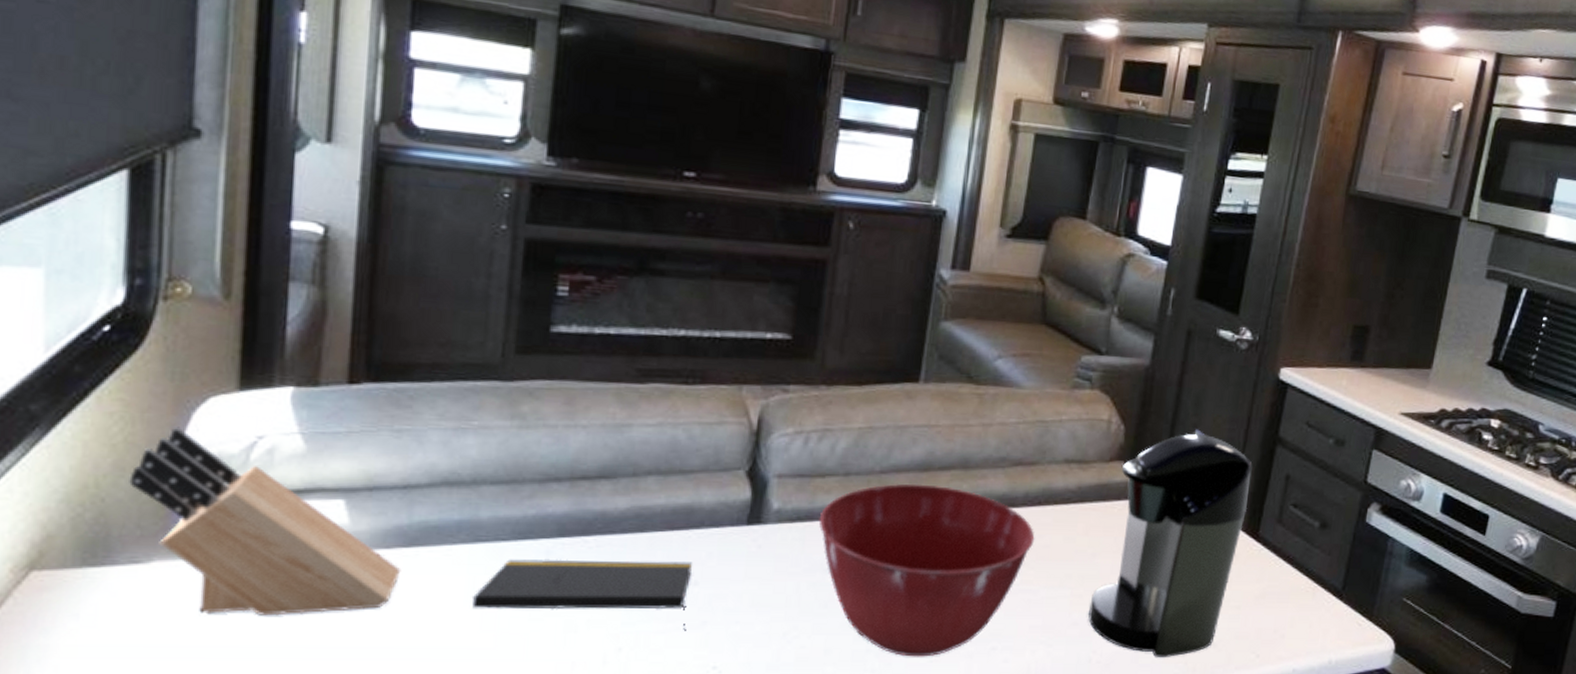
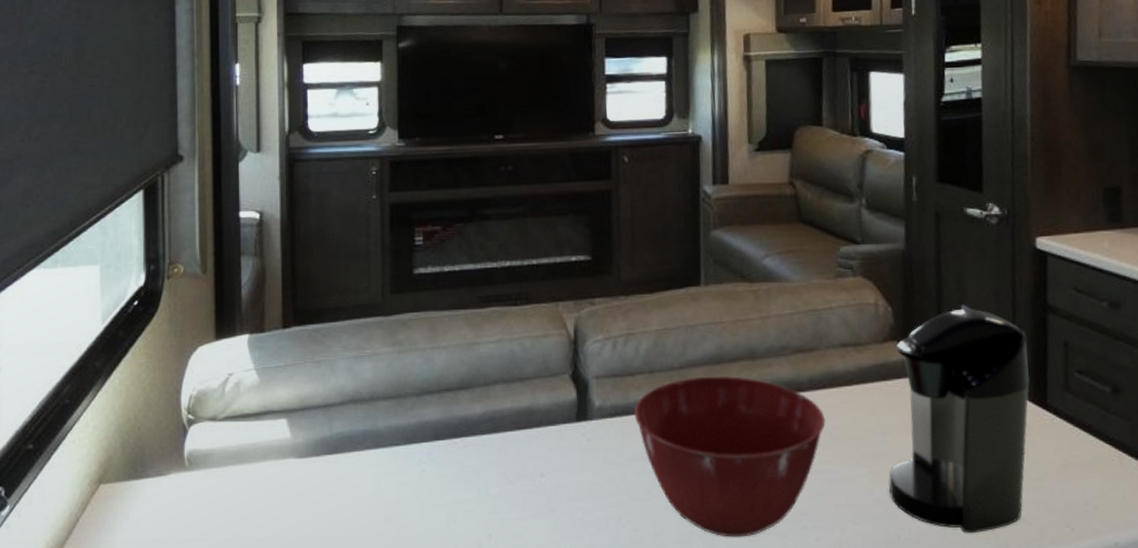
knife block: present [129,426,401,616] -> none [154,371,328,514]
notepad: present [472,558,693,631] -> none [379,457,540,518]

